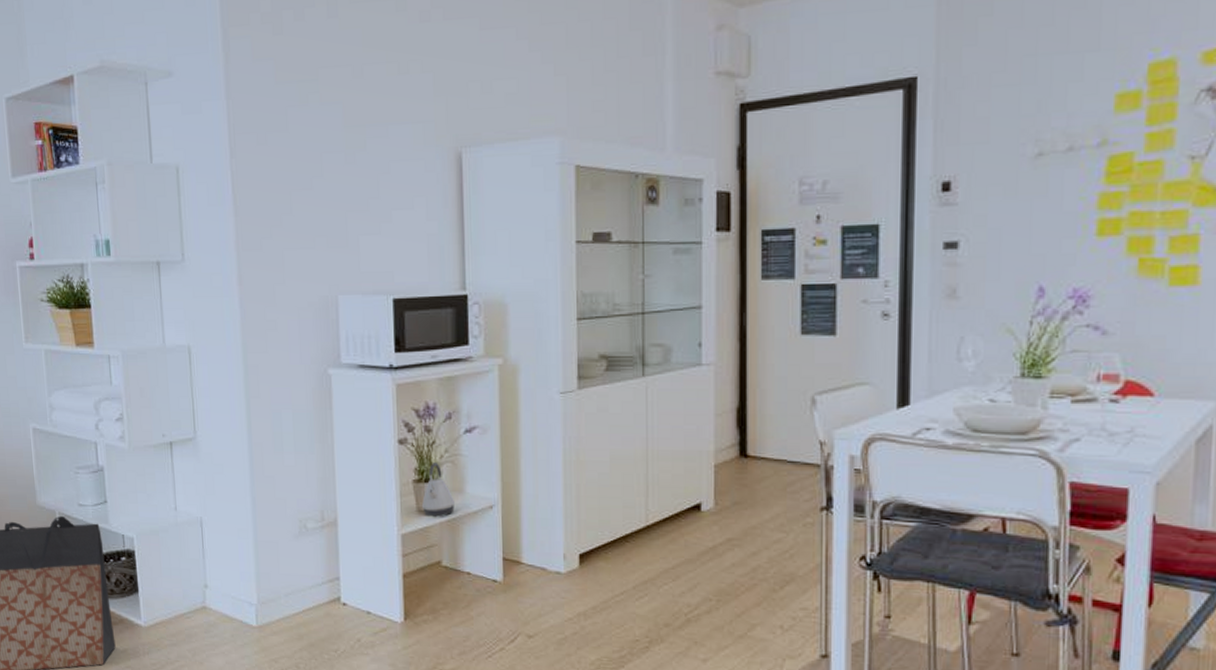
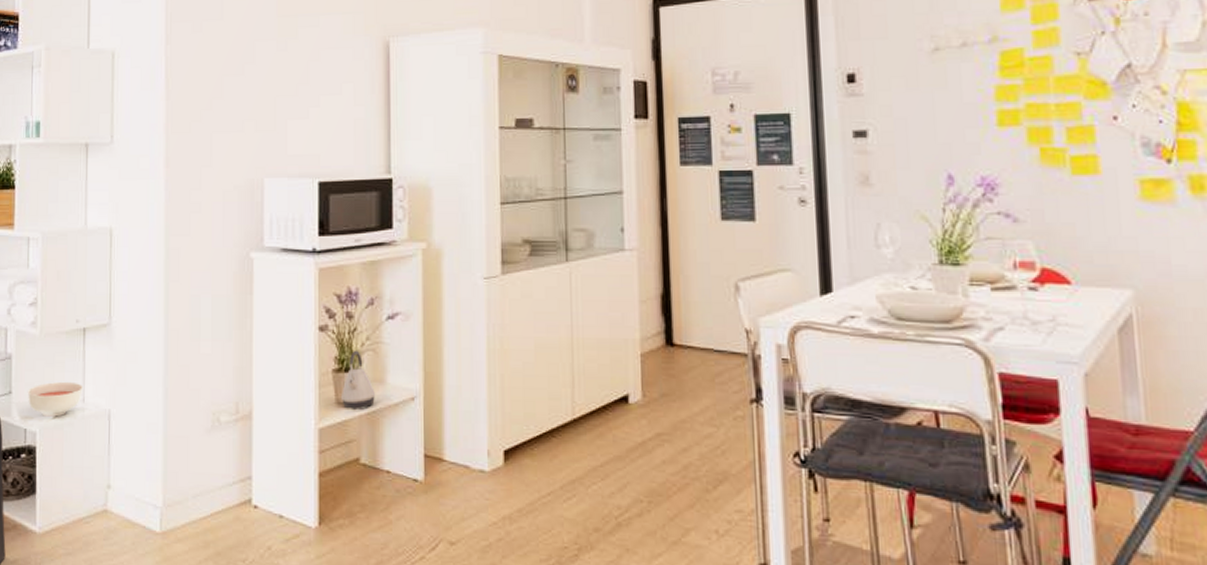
bowl: none [121,491,175,524] -> present [27,381,84,417]

